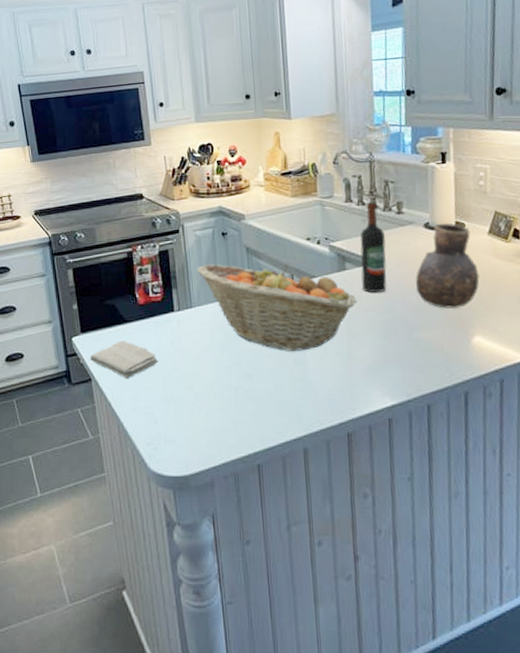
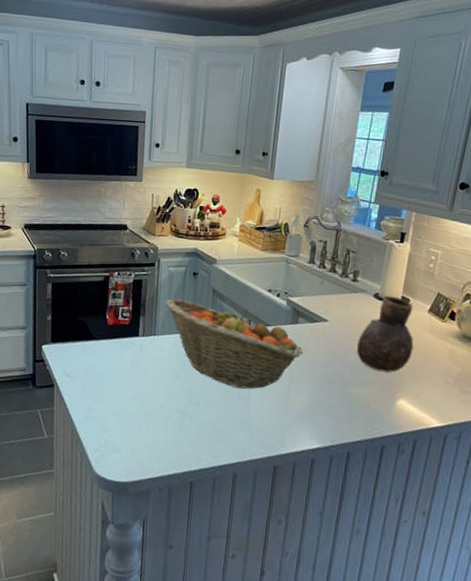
washcloth: present [90,340,158,379] -> none [56,355,117,390]
wine bottle: present [360,201,388,293] -> none [309,265,338,348]

